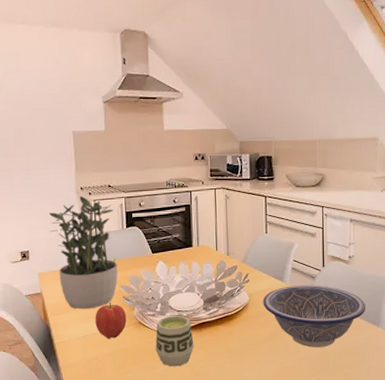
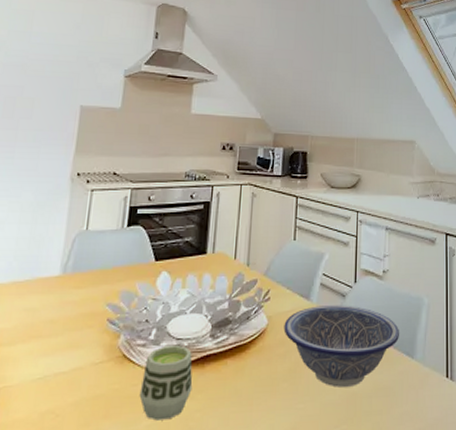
potted plant: present [49,196,118,309] -> none [23,184,115,337]
apple: present [95,303,127,339] -> none [61,328,108,381]

